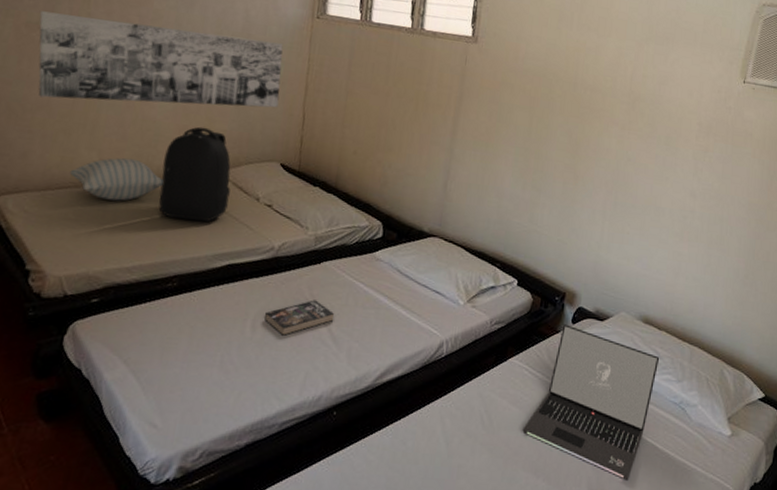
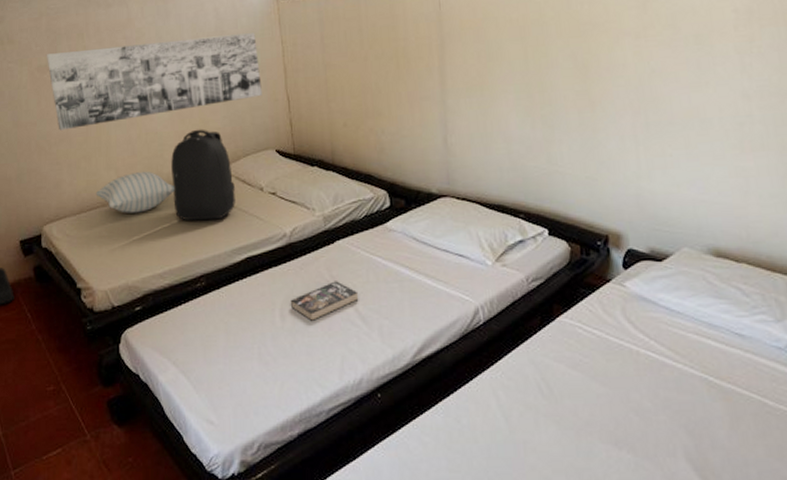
laptop: present [522,324,660,480] -> none [590,271,746,446]

